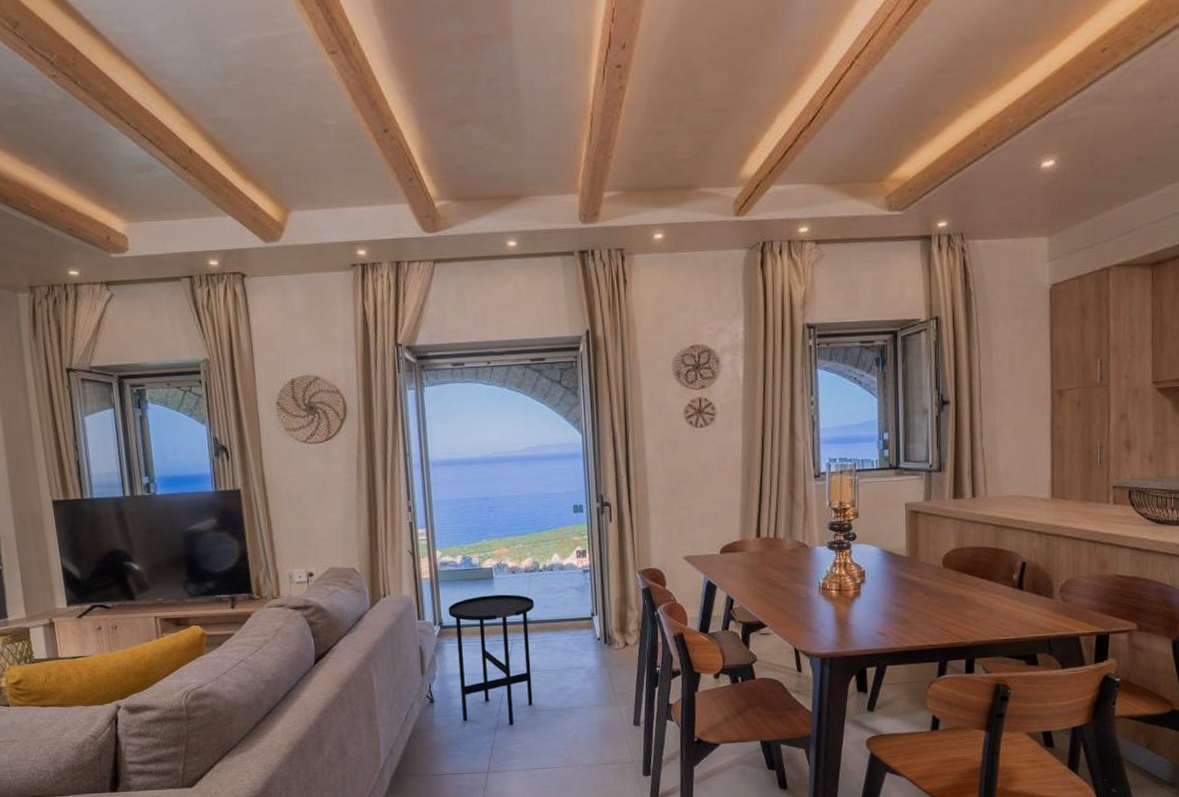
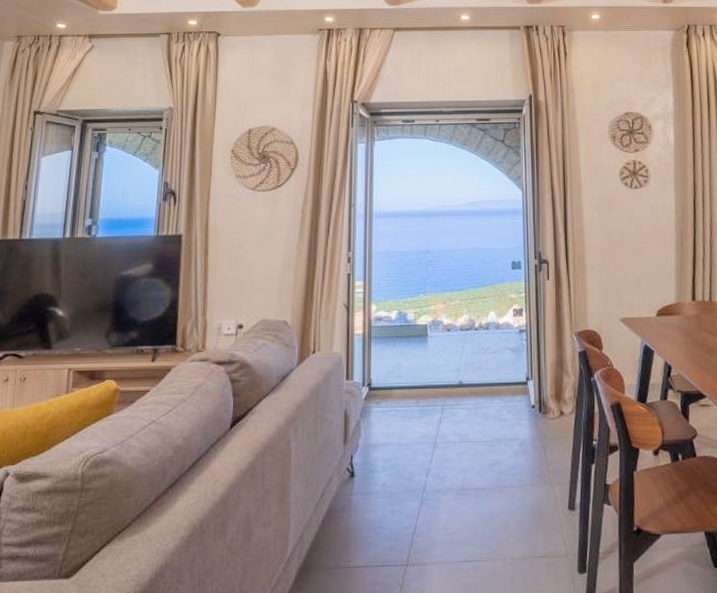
side table: present [448,594,534,725] -> none [378,354,468,506]

